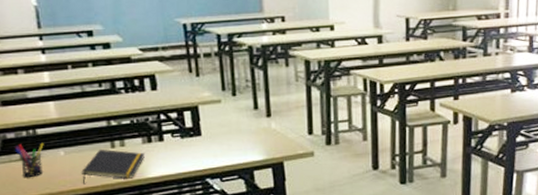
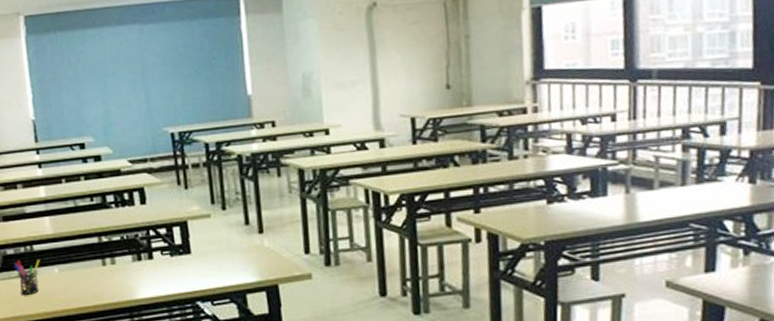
notepad: present [82,149,145,185] -> none [74,267,135,304]

